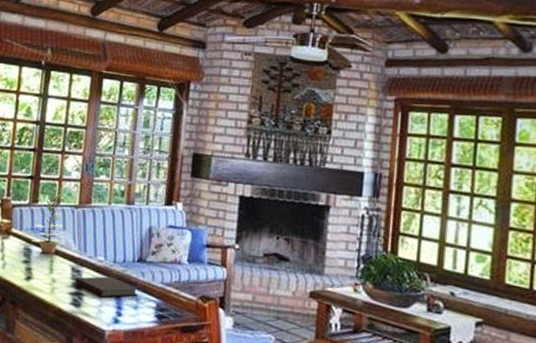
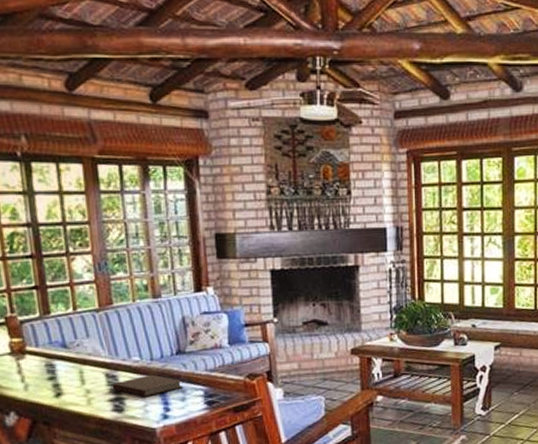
plant: present [31,194,63,255] -> none [52,301,85,366]

